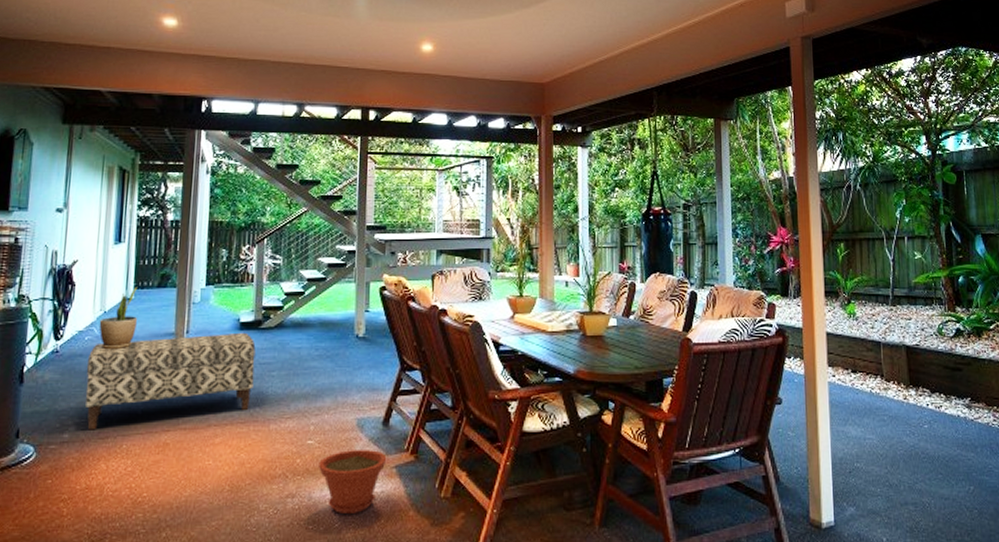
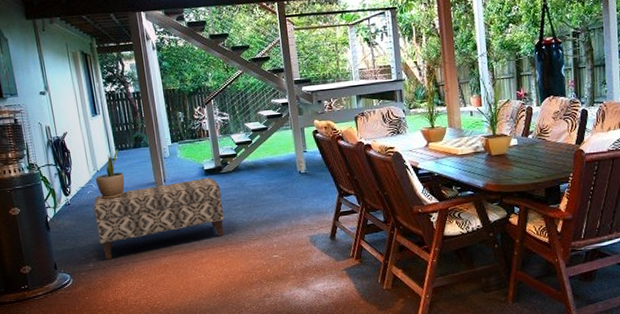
plant pot: present [319,450,387,515] -> none [285,258,338,307]

